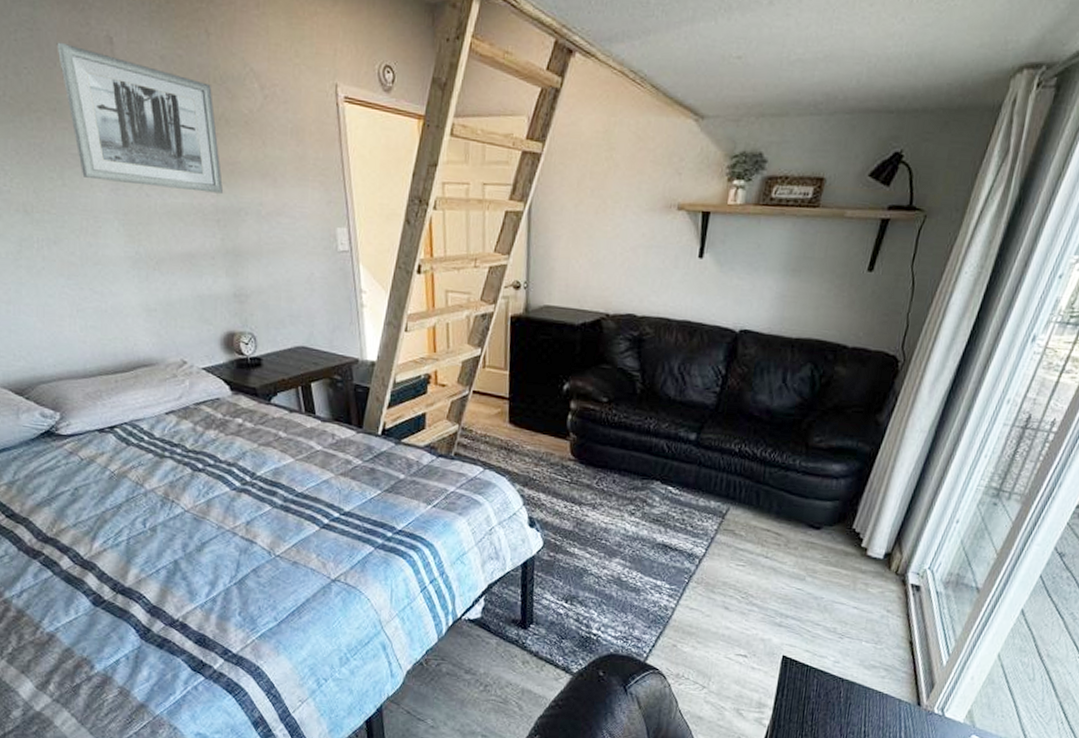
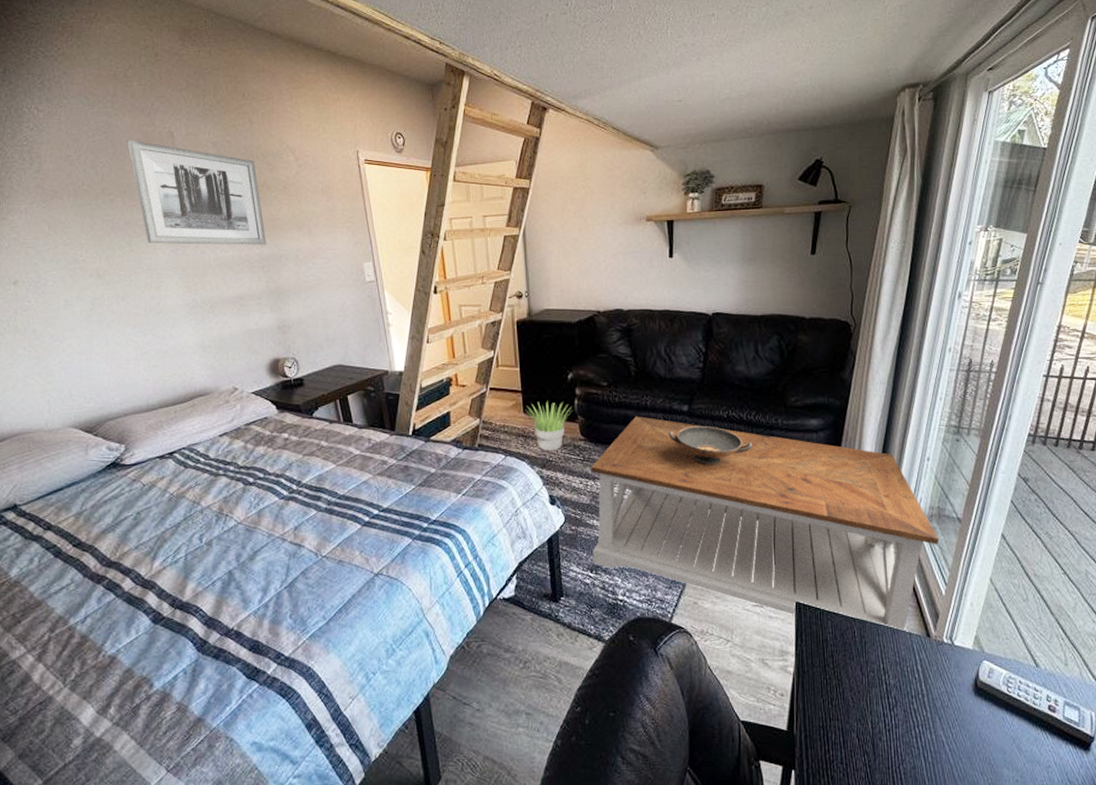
potted plant: none [512,412,564,469] -> present [526,401,572,451]
coffee table: none [569,440,951,698] -> present [591,416,939,632]
decorative bowl: none [669,457,762,504] -> present [668,426,752,466]

